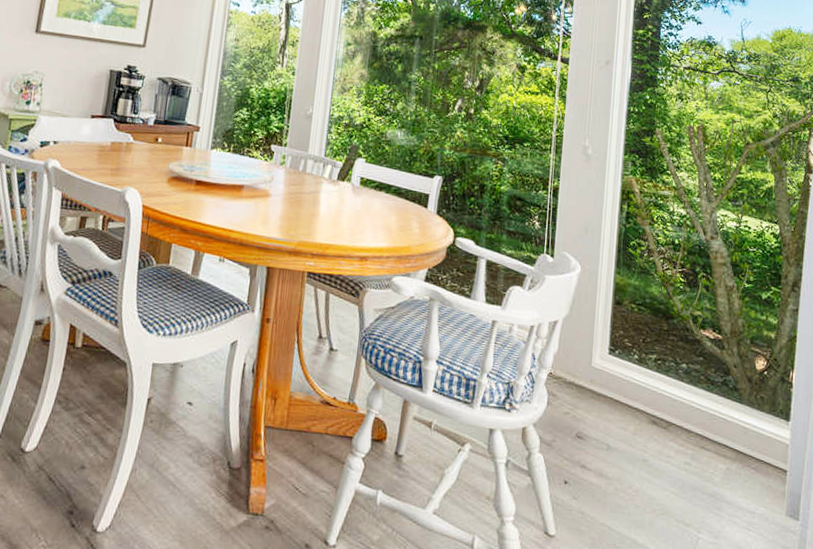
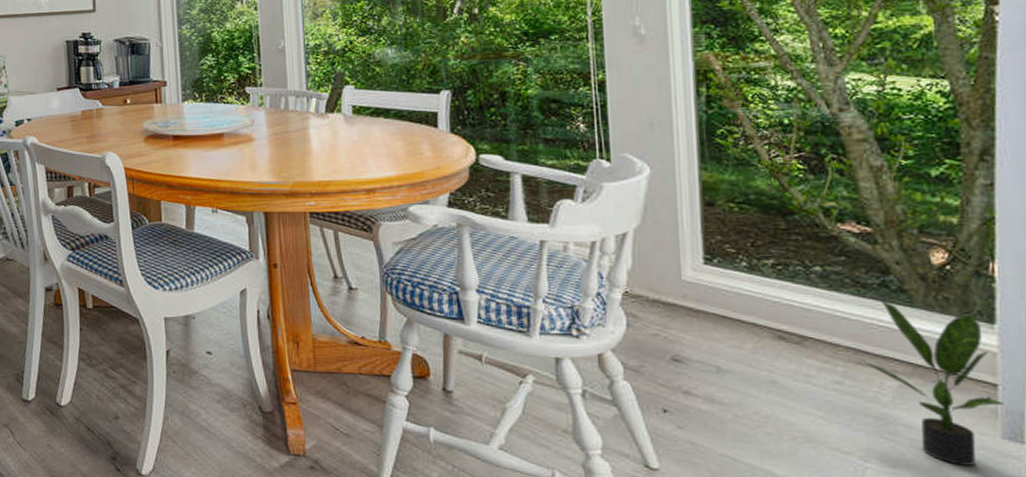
potted plant: none [704,395,790,538] -> present [860,299,1005,466]

